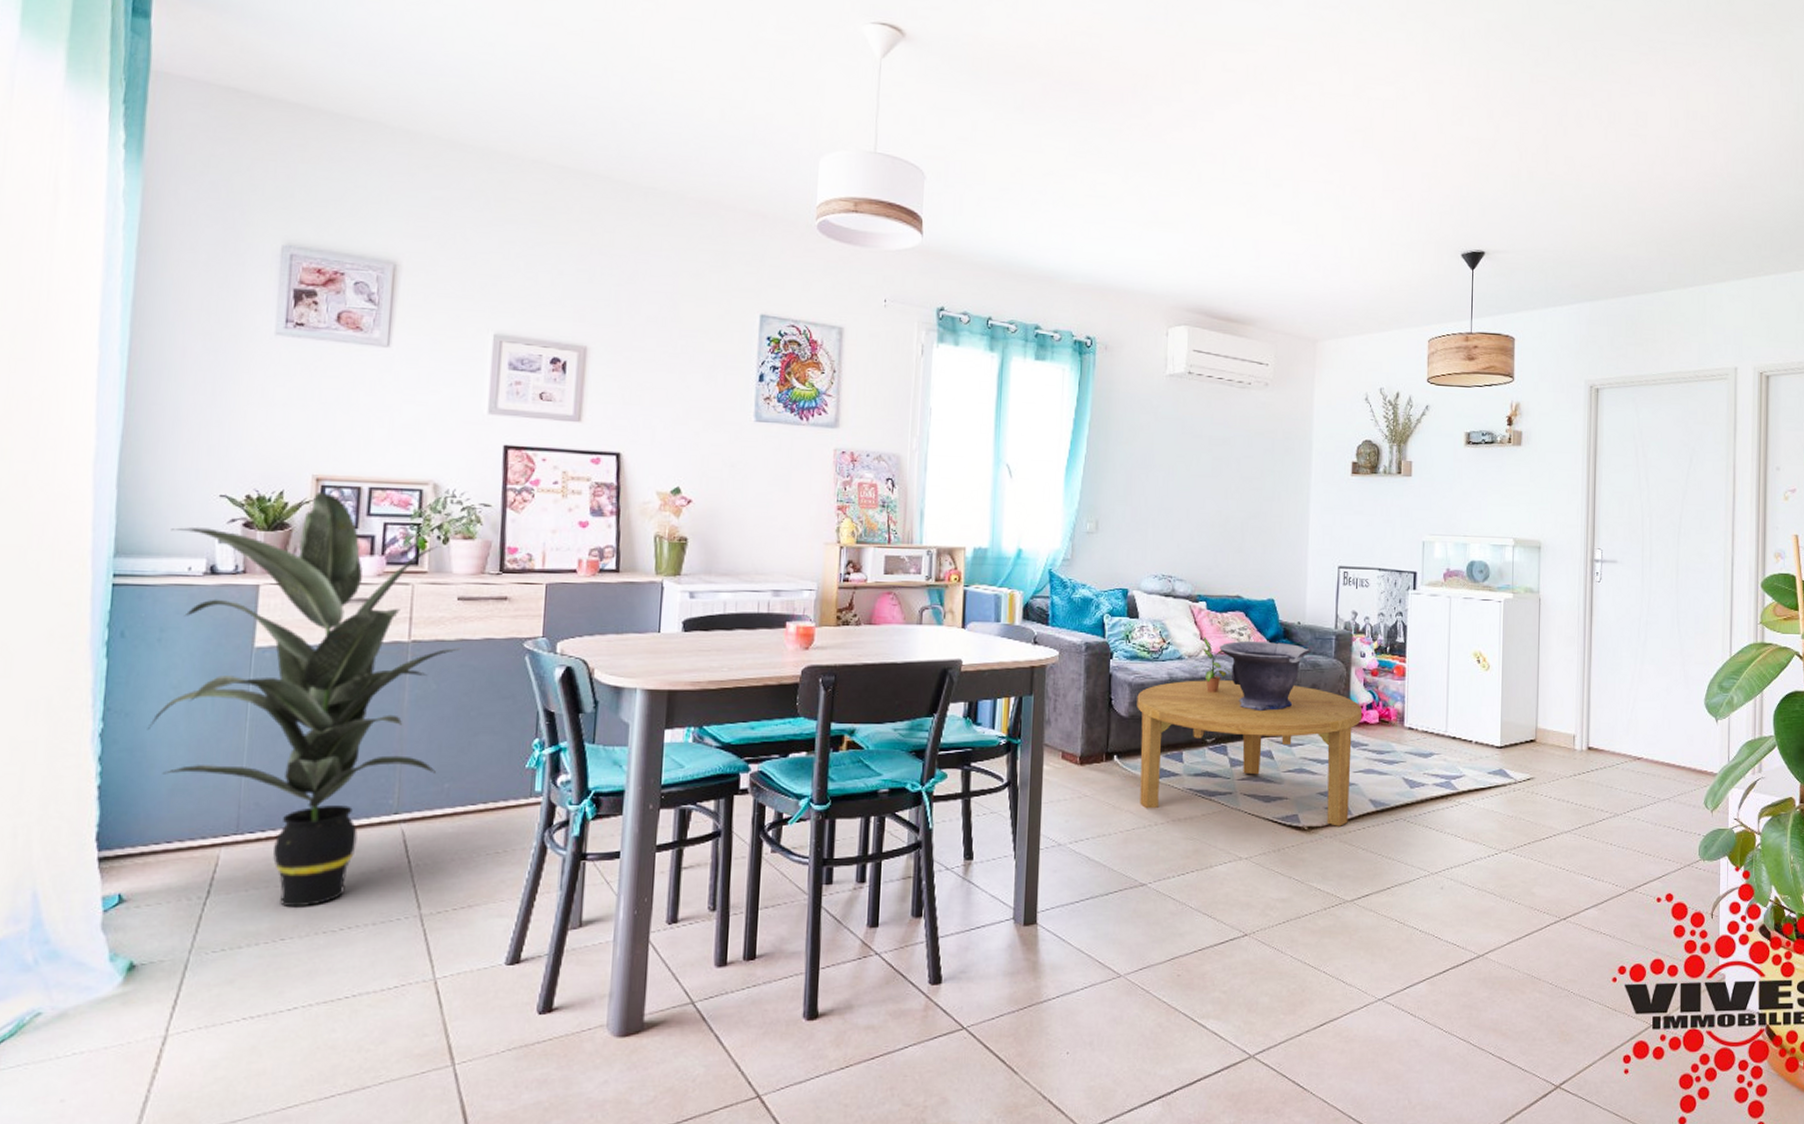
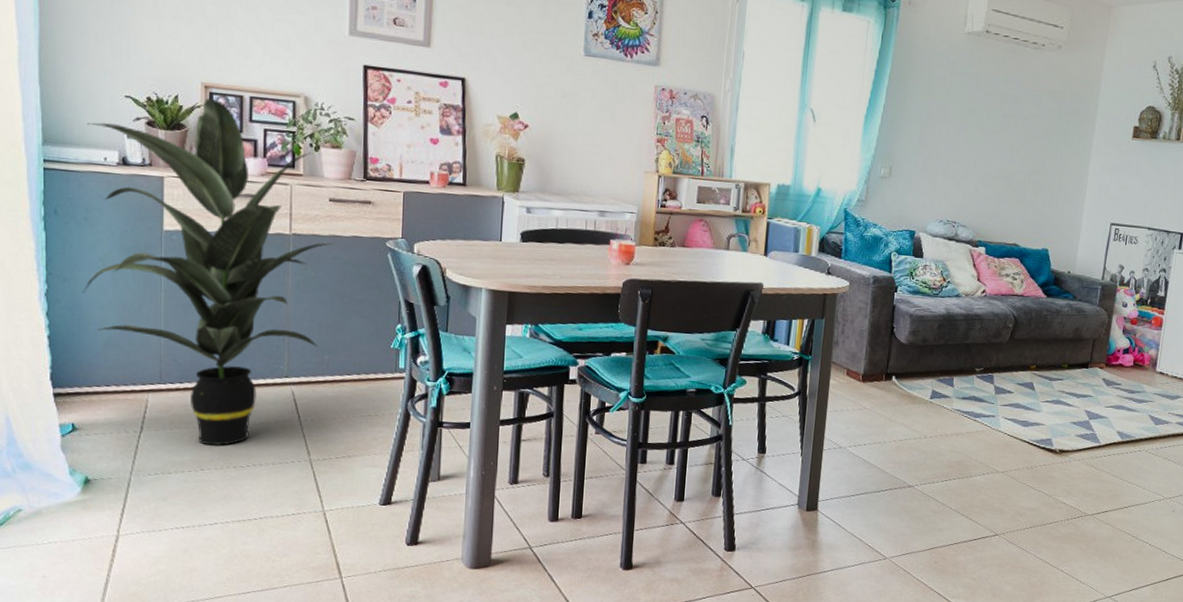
coffee table: present [1137,680,1363,826] -> none [912,316,1120,452]
potted plant: present [1193,637,1232,692] -> none [968,278,1004,328]
decorative bowl: present [1220,640,1311,711] -> none [994,284,1078,349]

